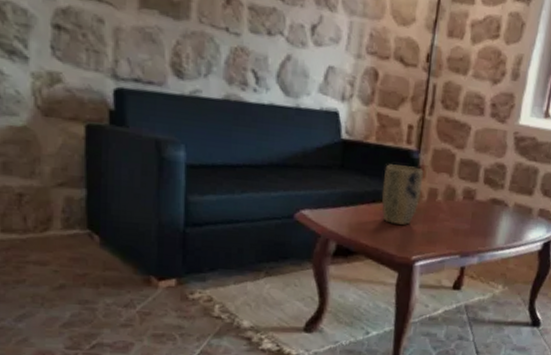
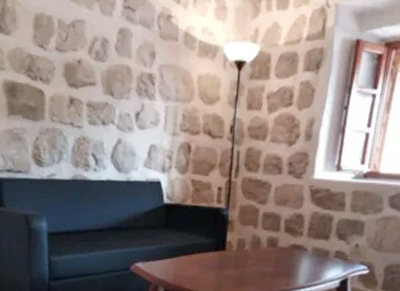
plant pot: present [381,164,424,225] -> none [198,221,233,271]

